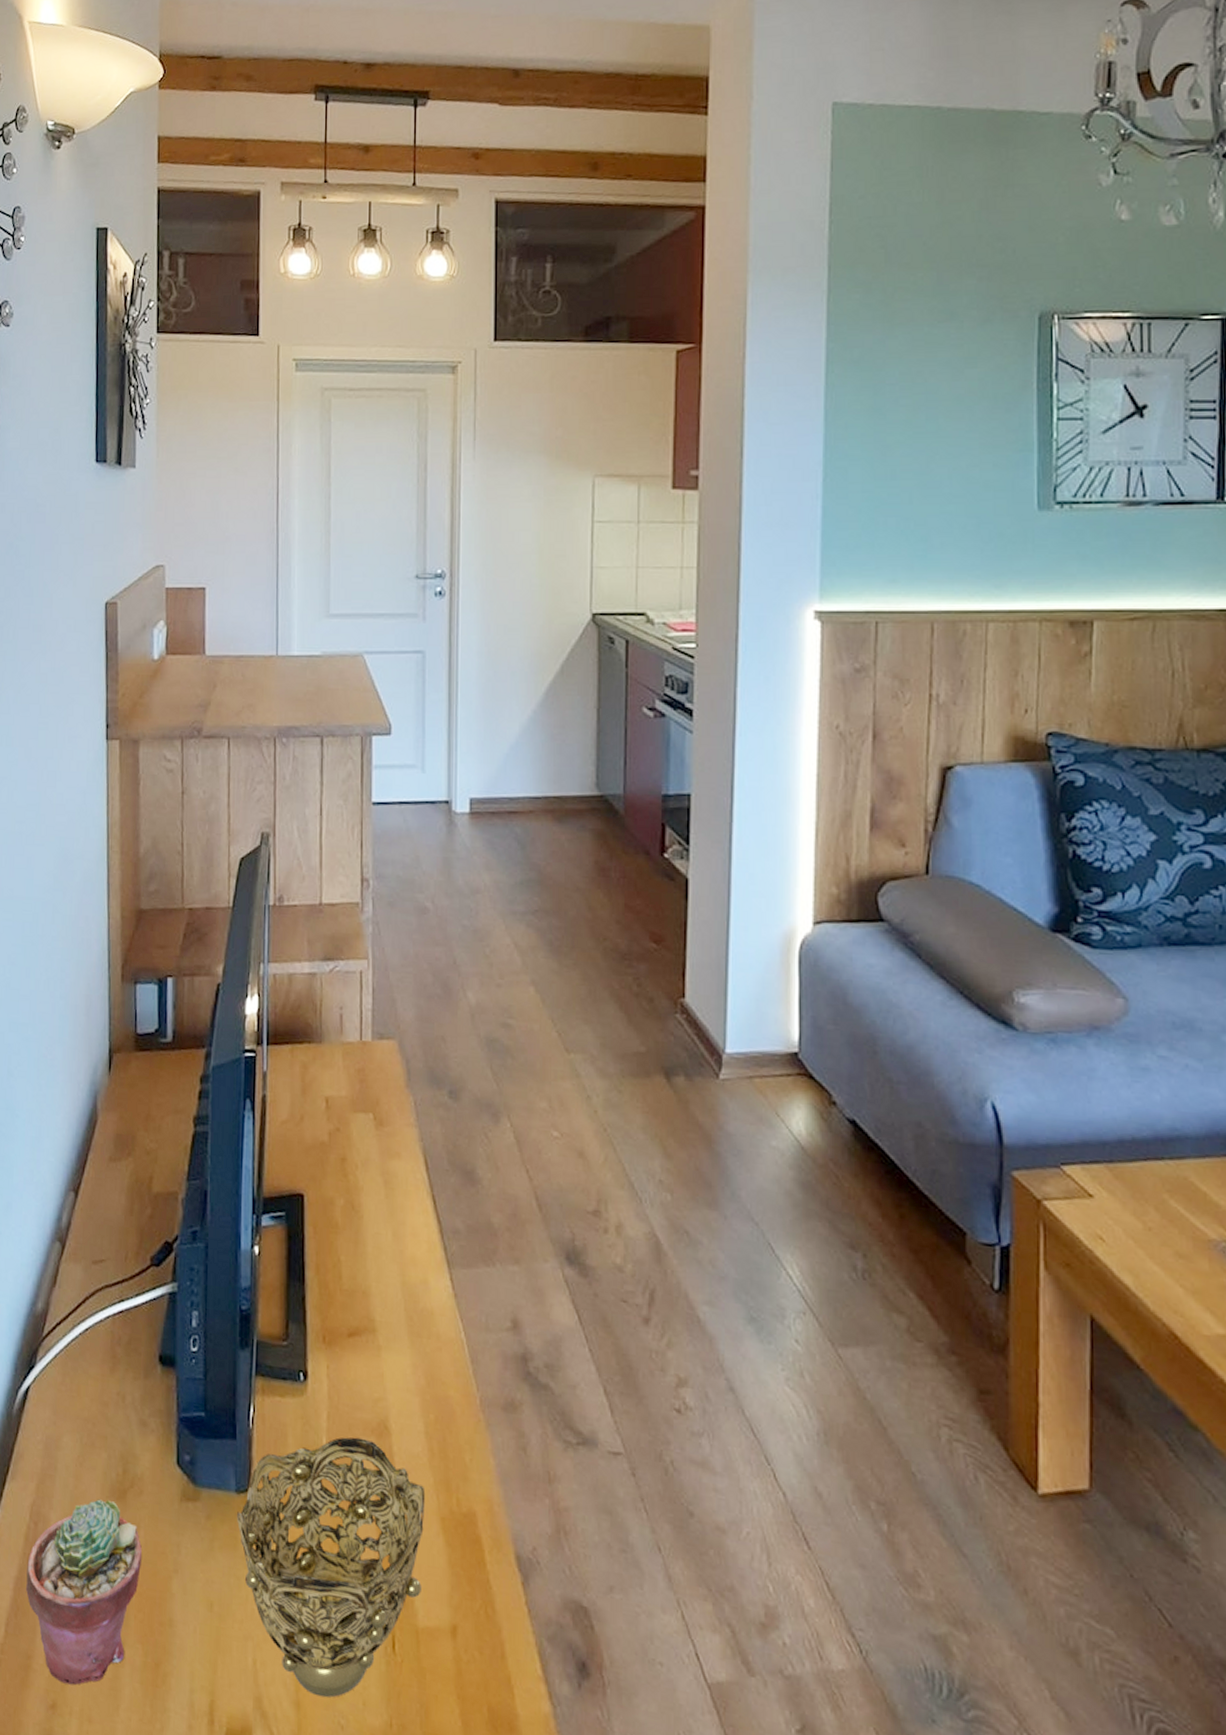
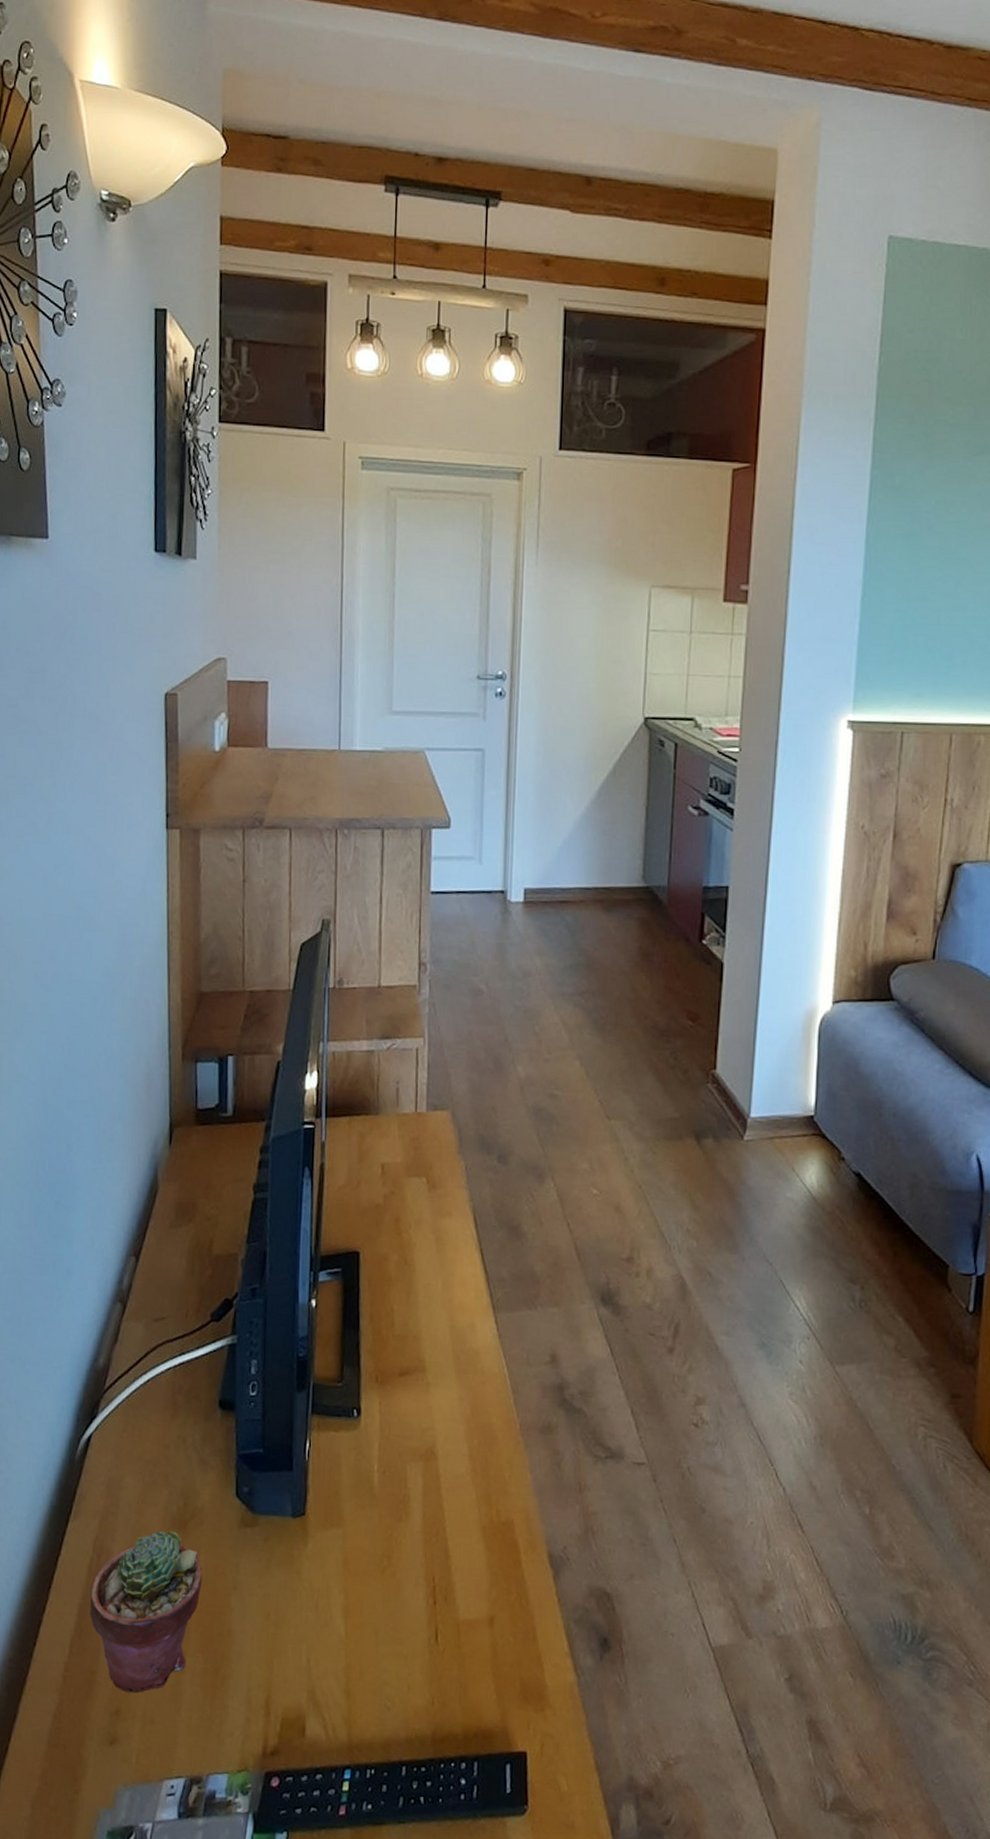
decorative bowl: present [236,1437,426,1698] -> none [292,1463,468,1685]

